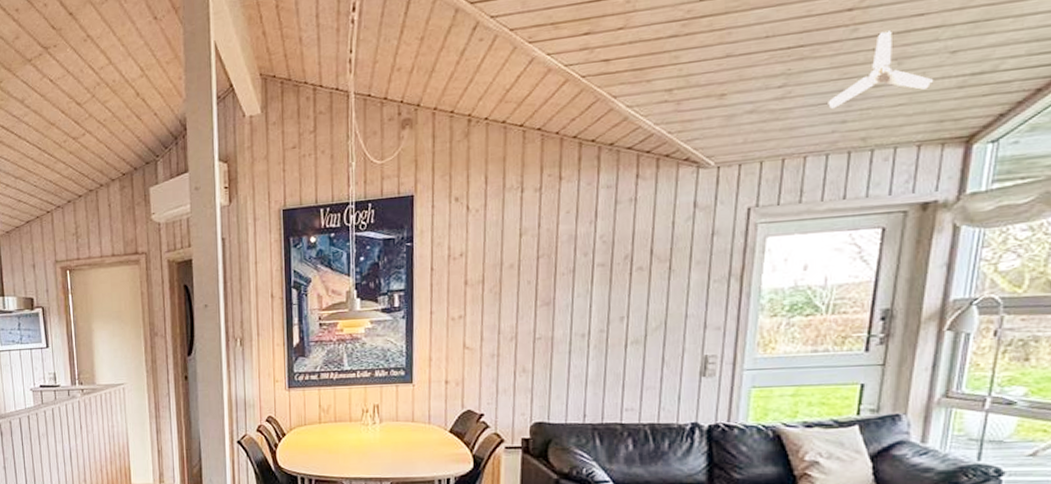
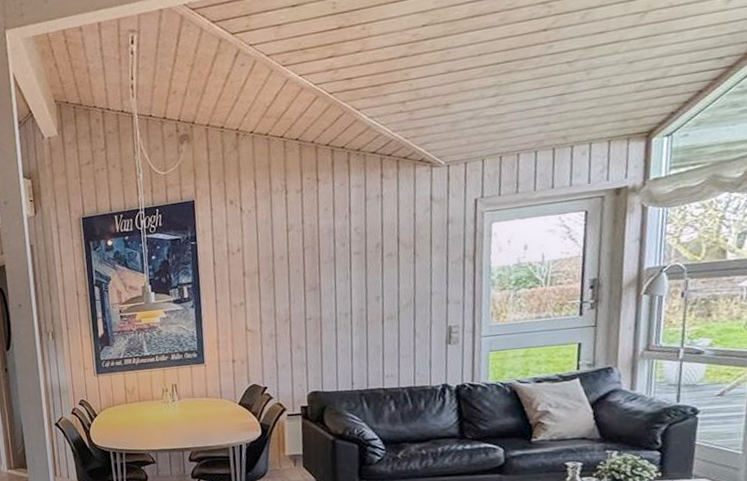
ceiling fan: present [828,30,934,108] -> none [533,46,617,113]

